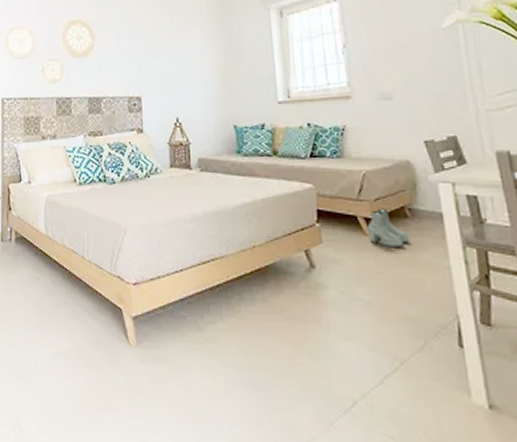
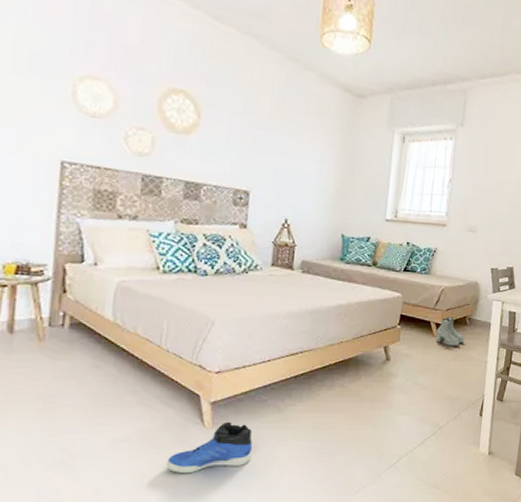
sneaker: none [99,339,179,398] -> present [165,421,252,474]

